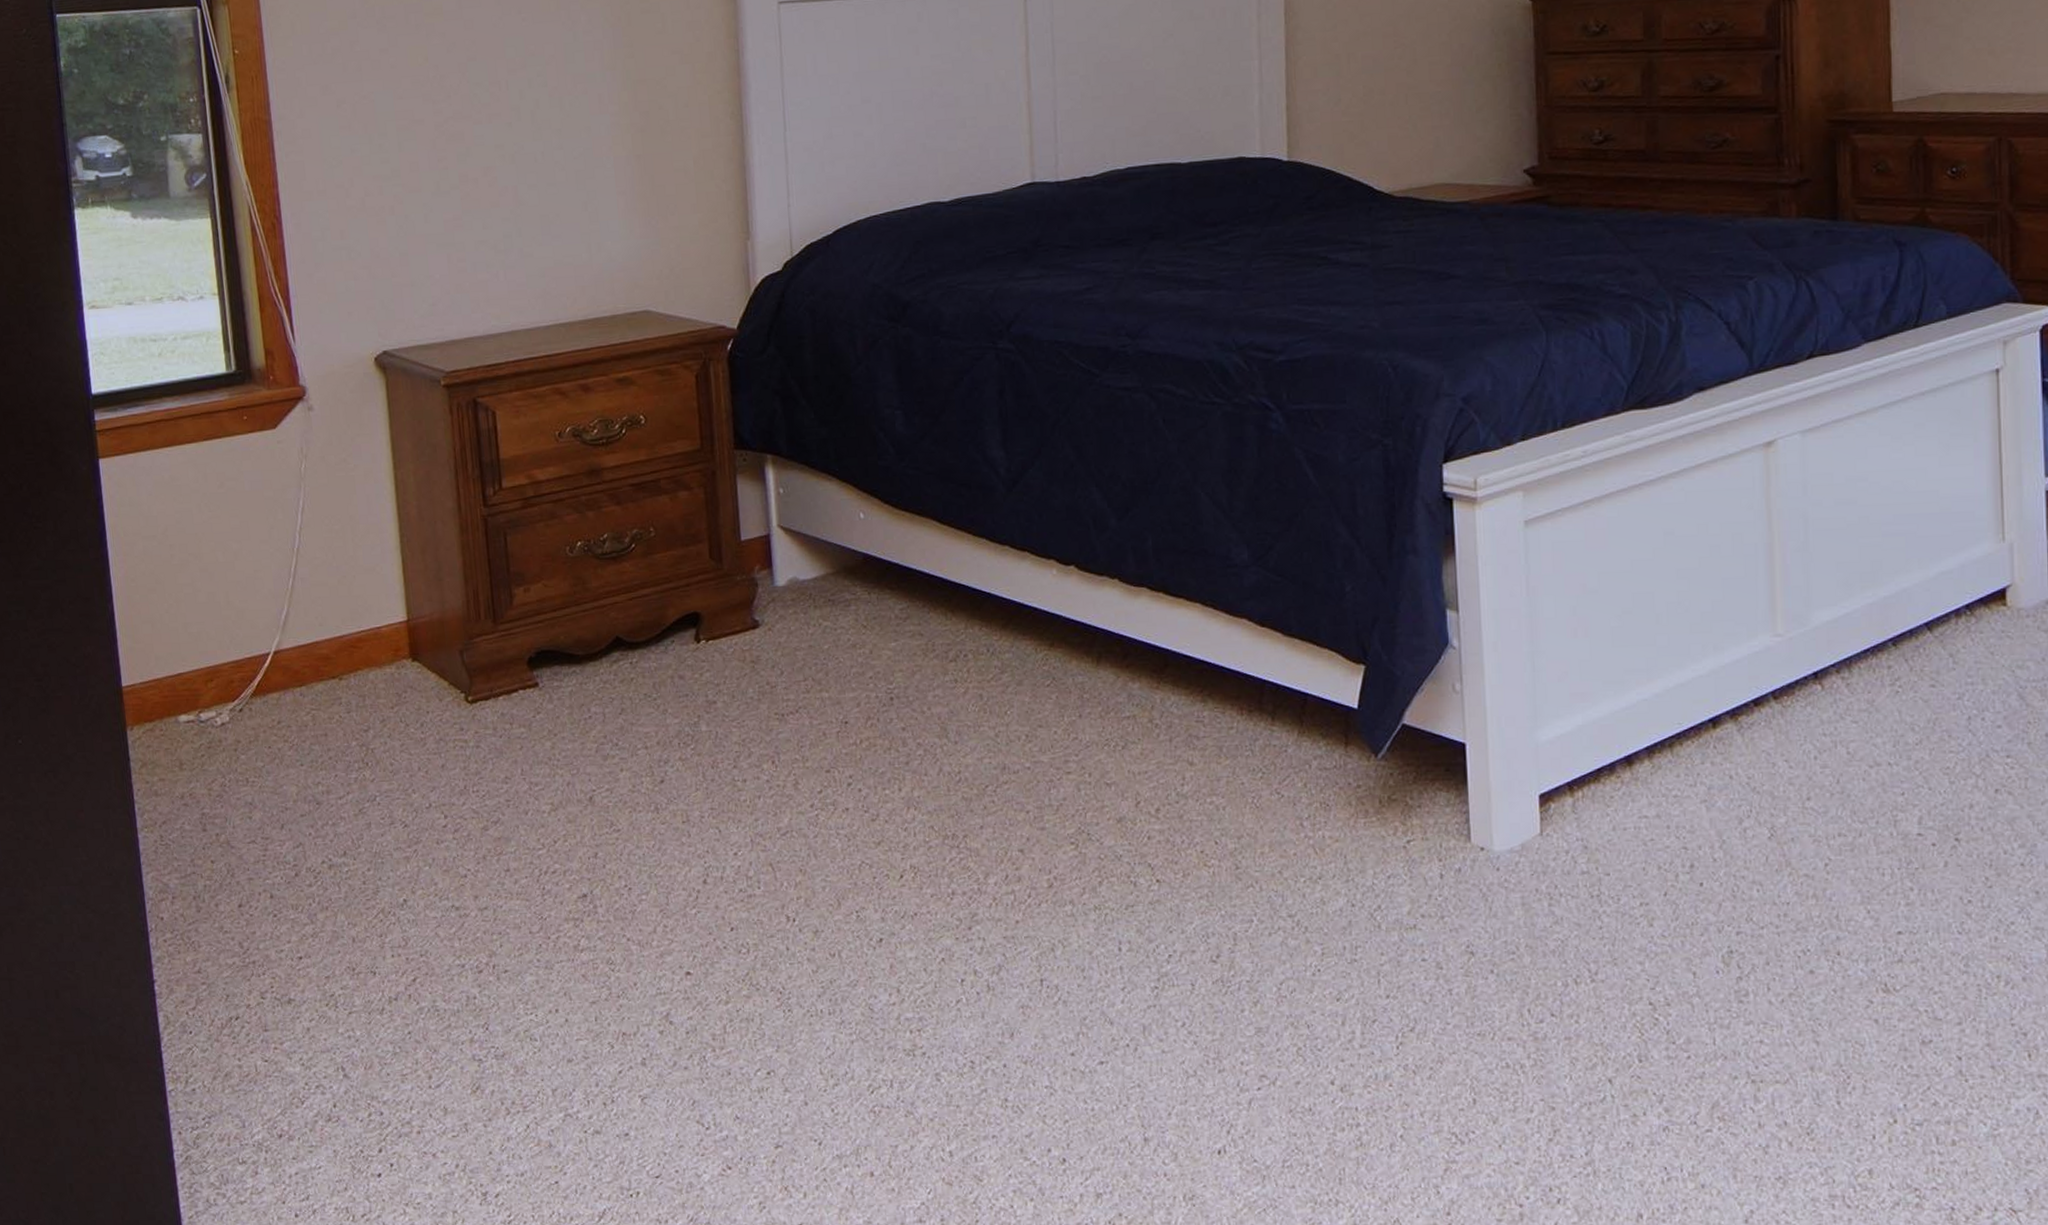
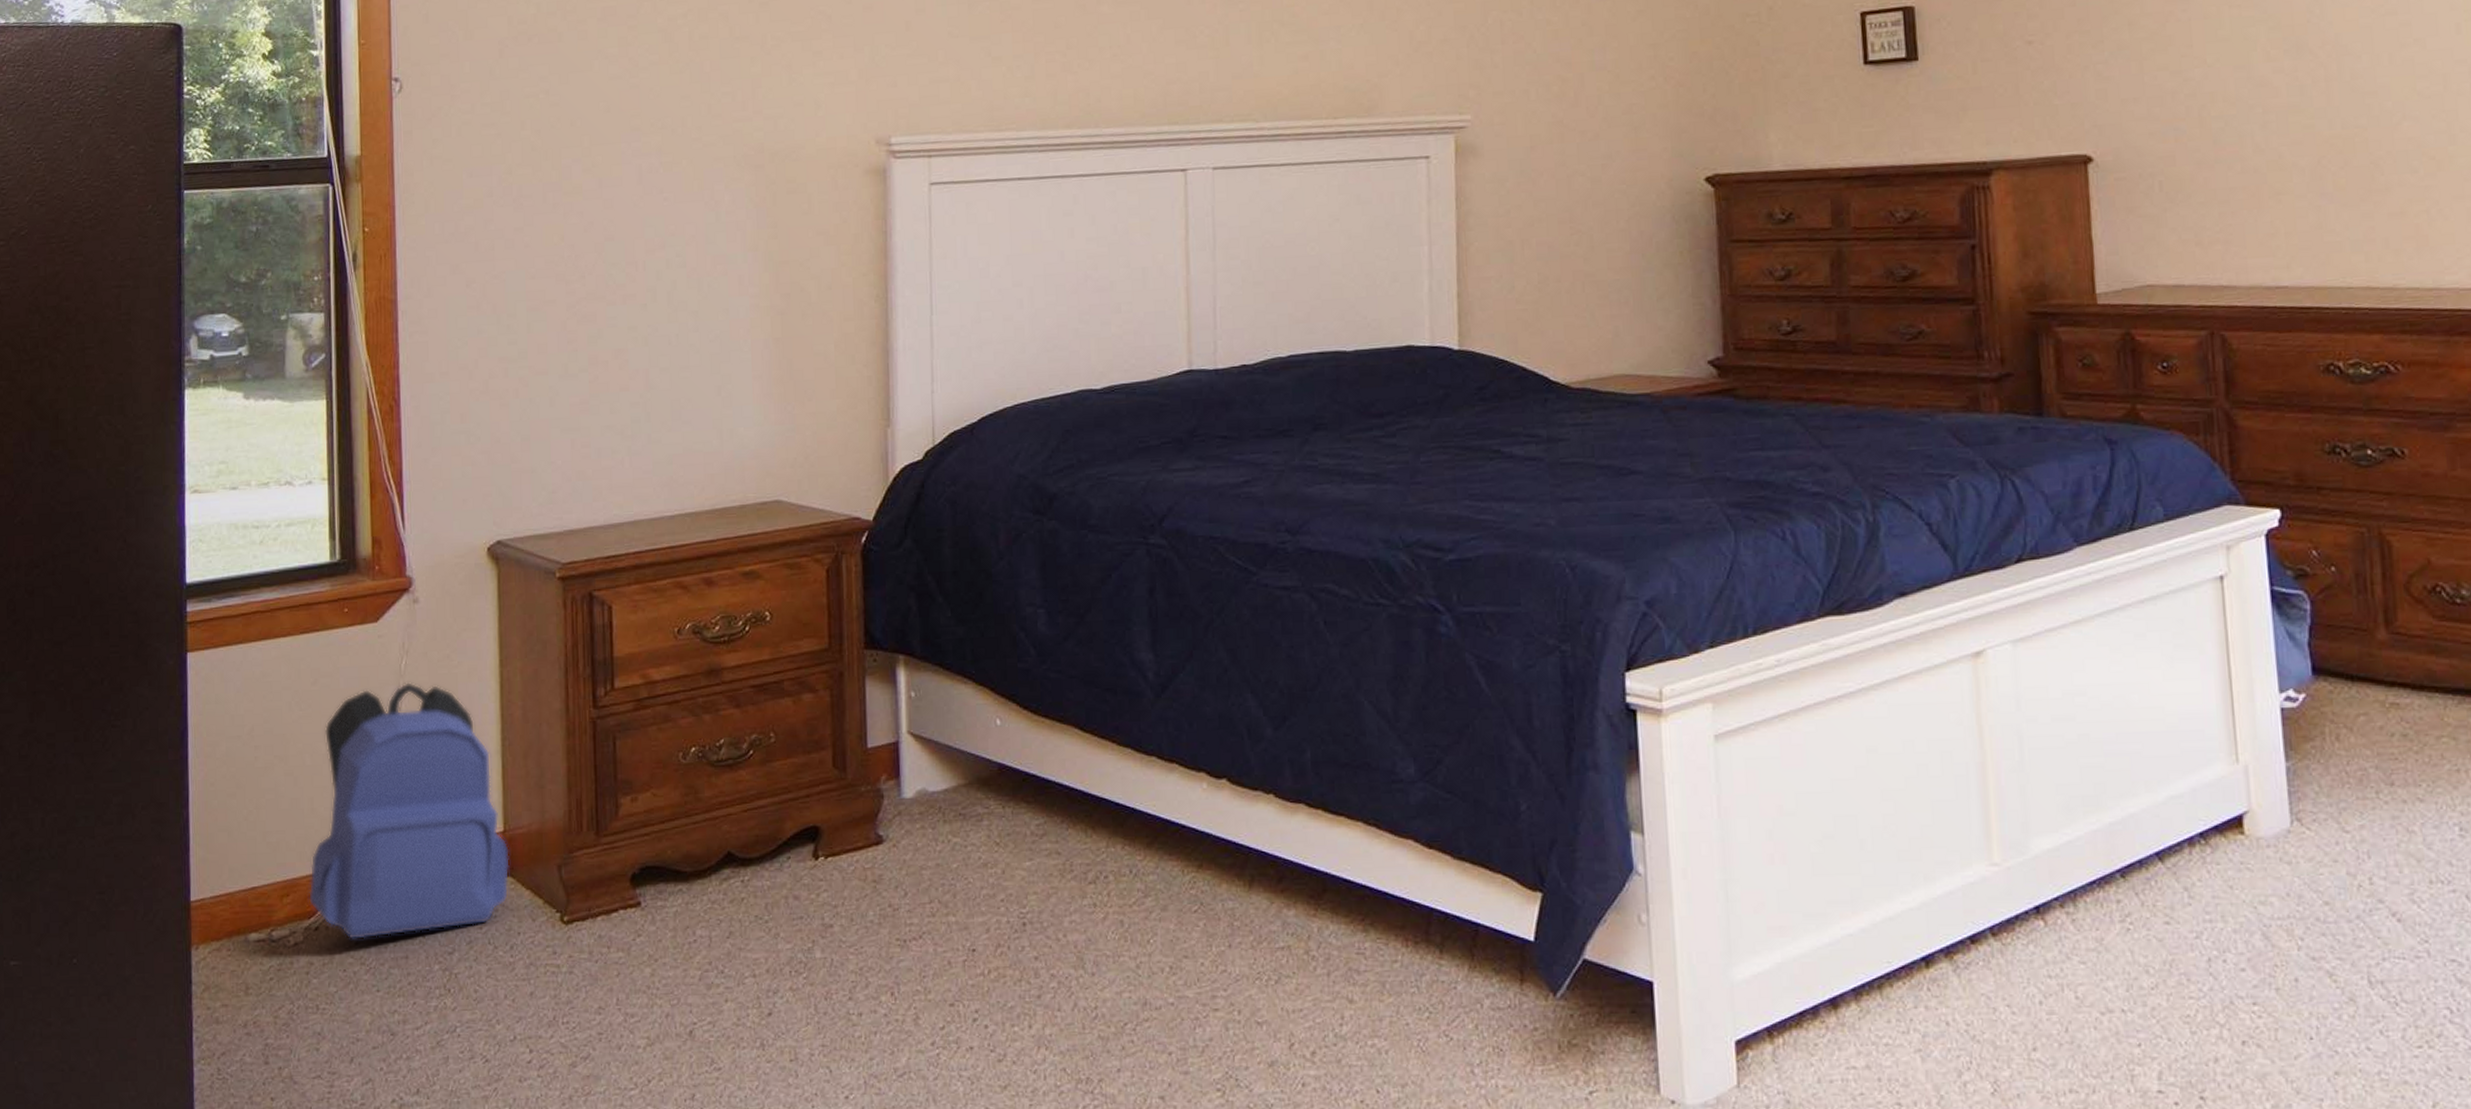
backpack: none [230,484,416,721] -> present [309,682,510,941]

